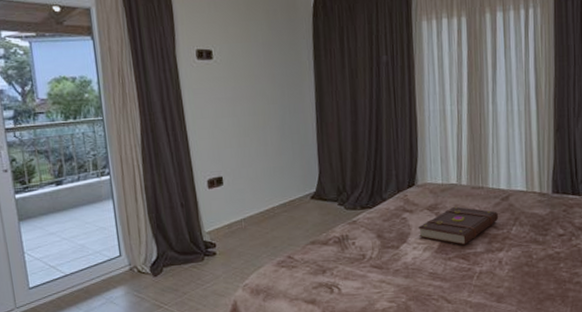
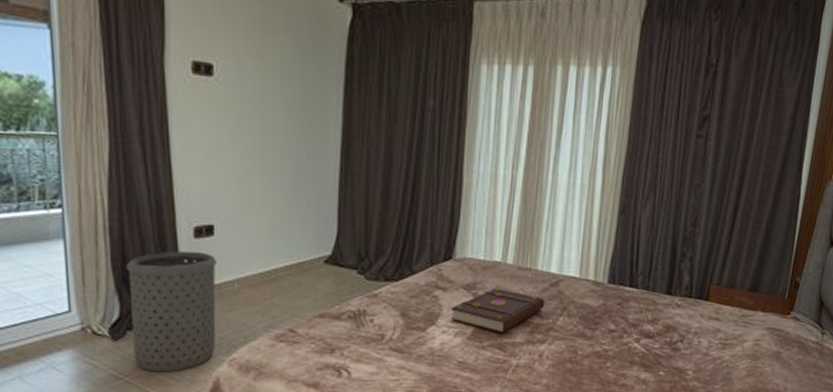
laundry basket: none [159,199,231,300] -> present [126,251,217,372]

